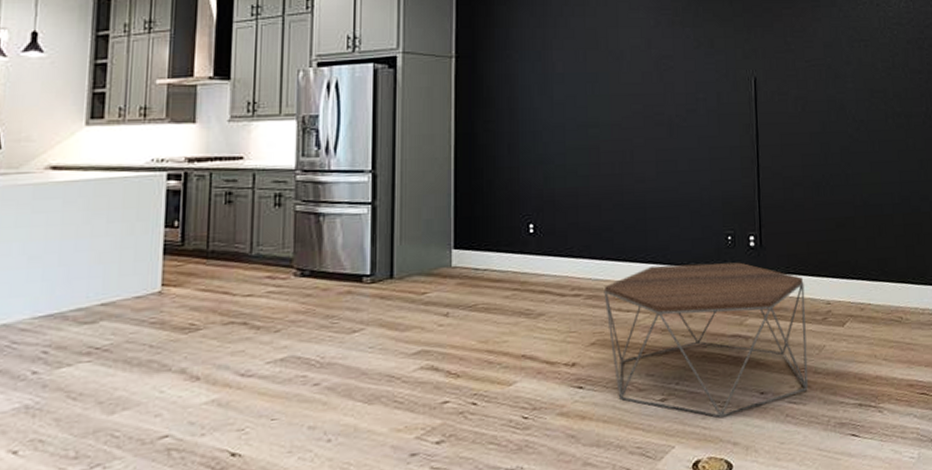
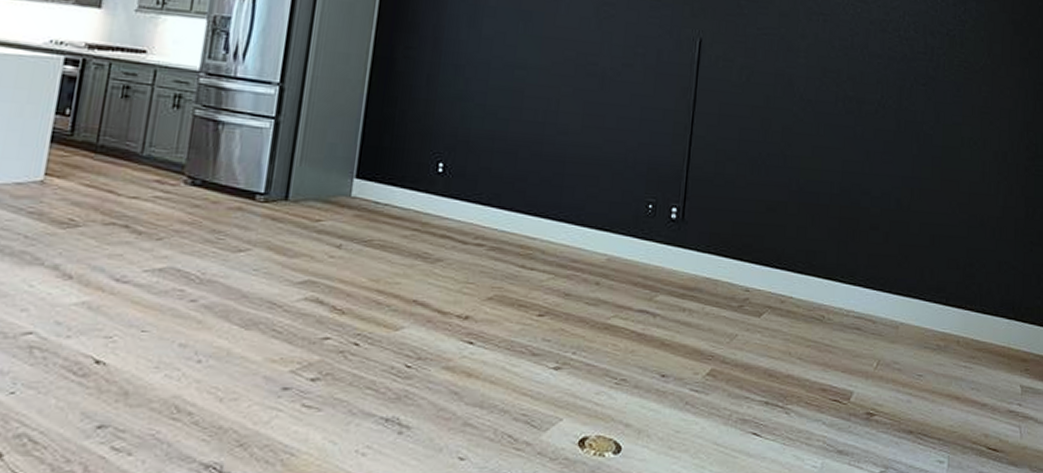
coffee table: present [604,262,808,419] -> none [508,225,724,396]

